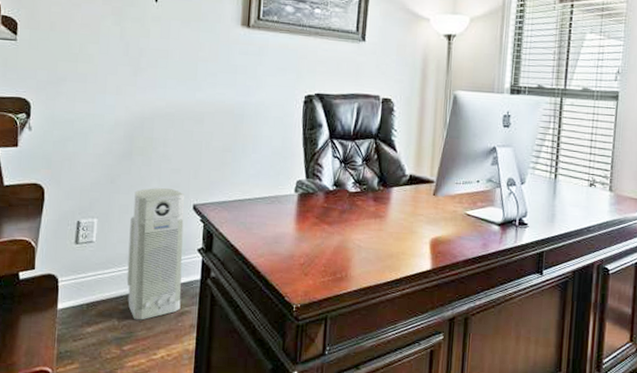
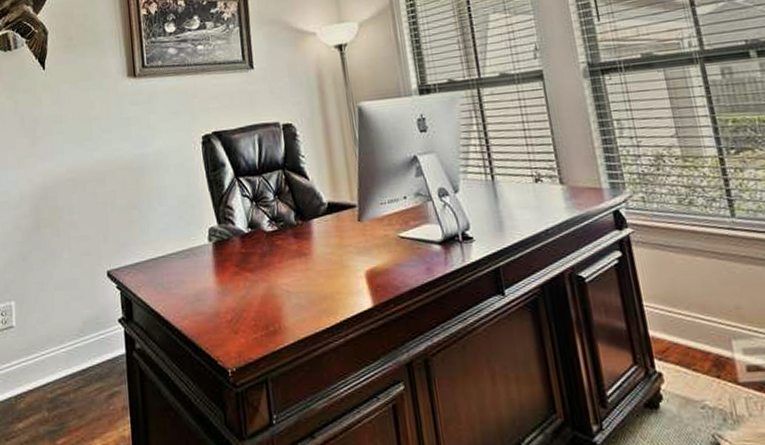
air purifier: present [126,188,184,320] -> none [47,257,110,409]

